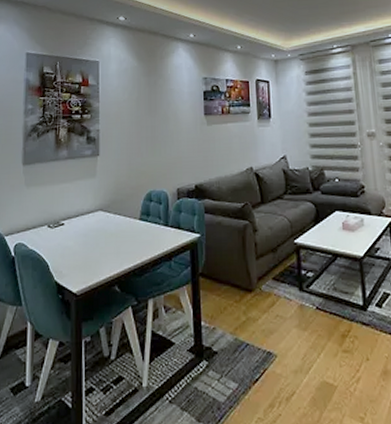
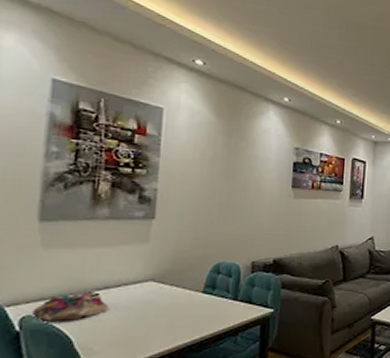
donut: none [21,225,71,248] -> present [31,295,108,321]

